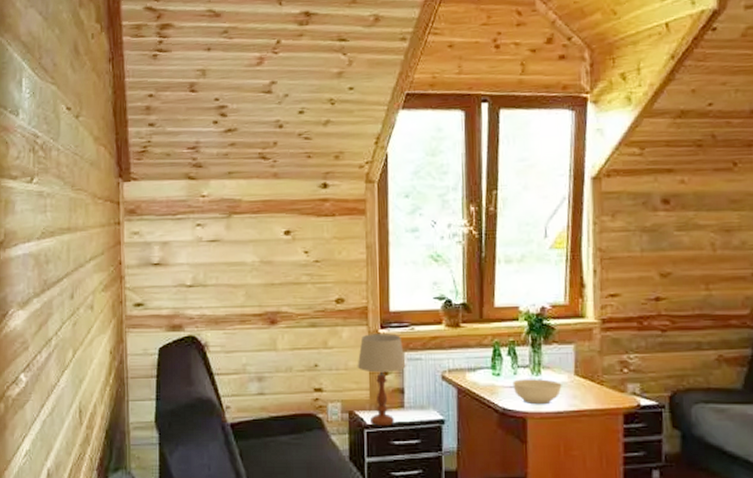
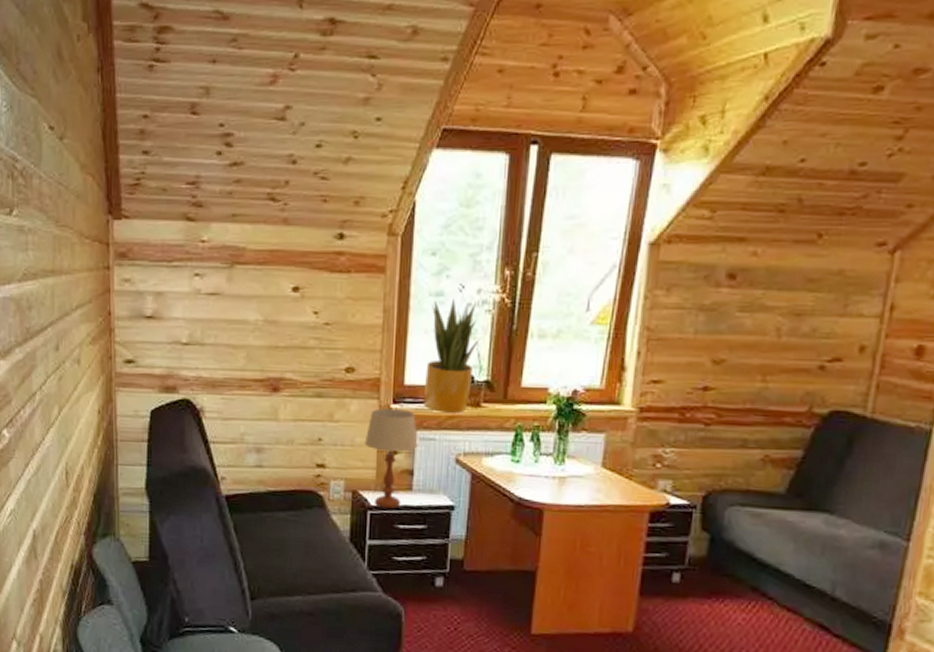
planter: none [408,233,454,334] -> present [424,298,480,413]
bowl: present [512,379,562,405] -> none [532,468,587,497]

